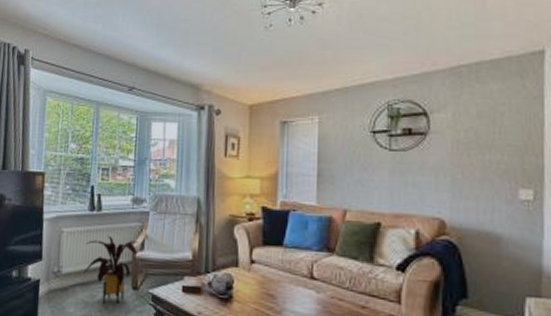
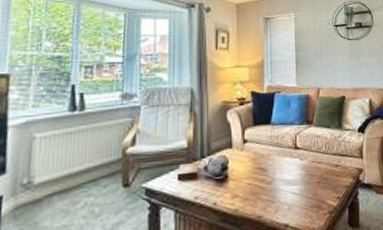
house plant: present [83,235,143,304] -> none [62,134,134,209]

